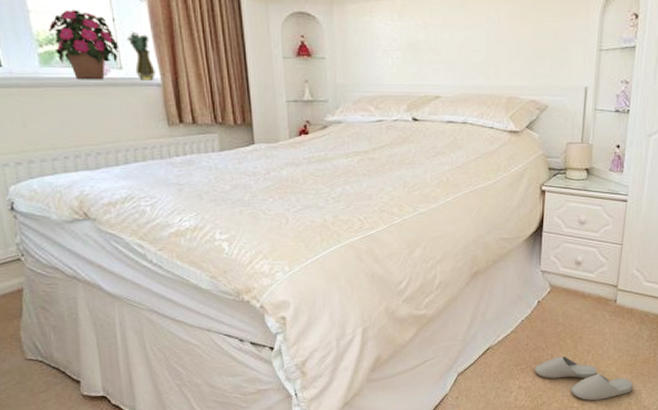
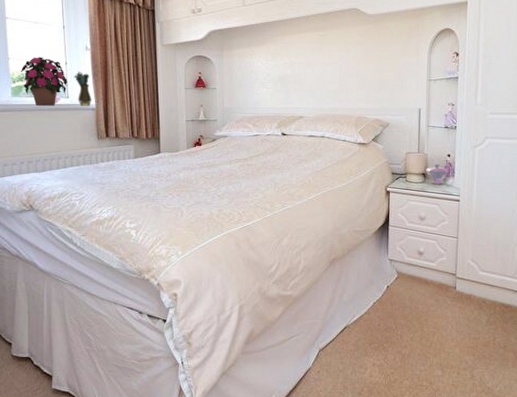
slippers: present [534,356,634,401] -> none [386,337,477,381]
perfume bottle: none [589,156,616,182] -> present [426,163,448,185]

